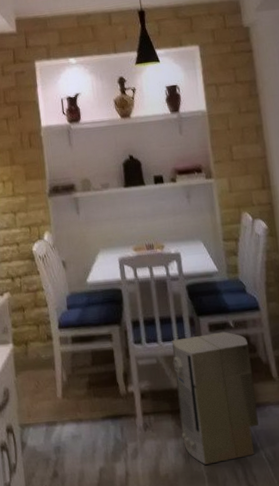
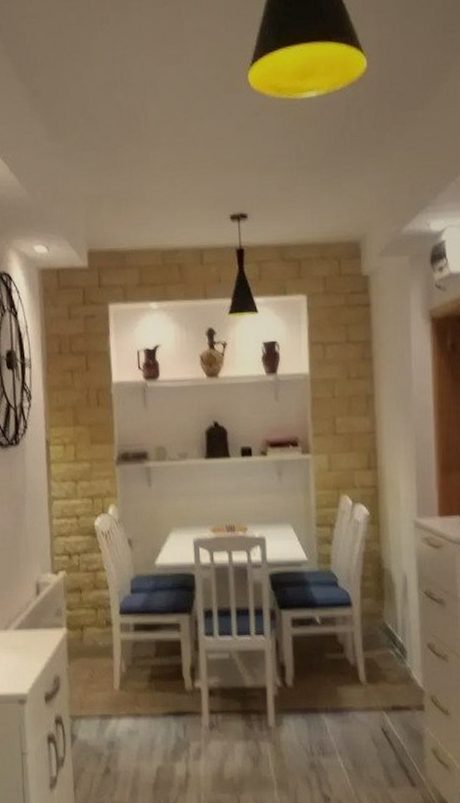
air purifier: present [171,331,259,465] -> none [247,628,339,770]

